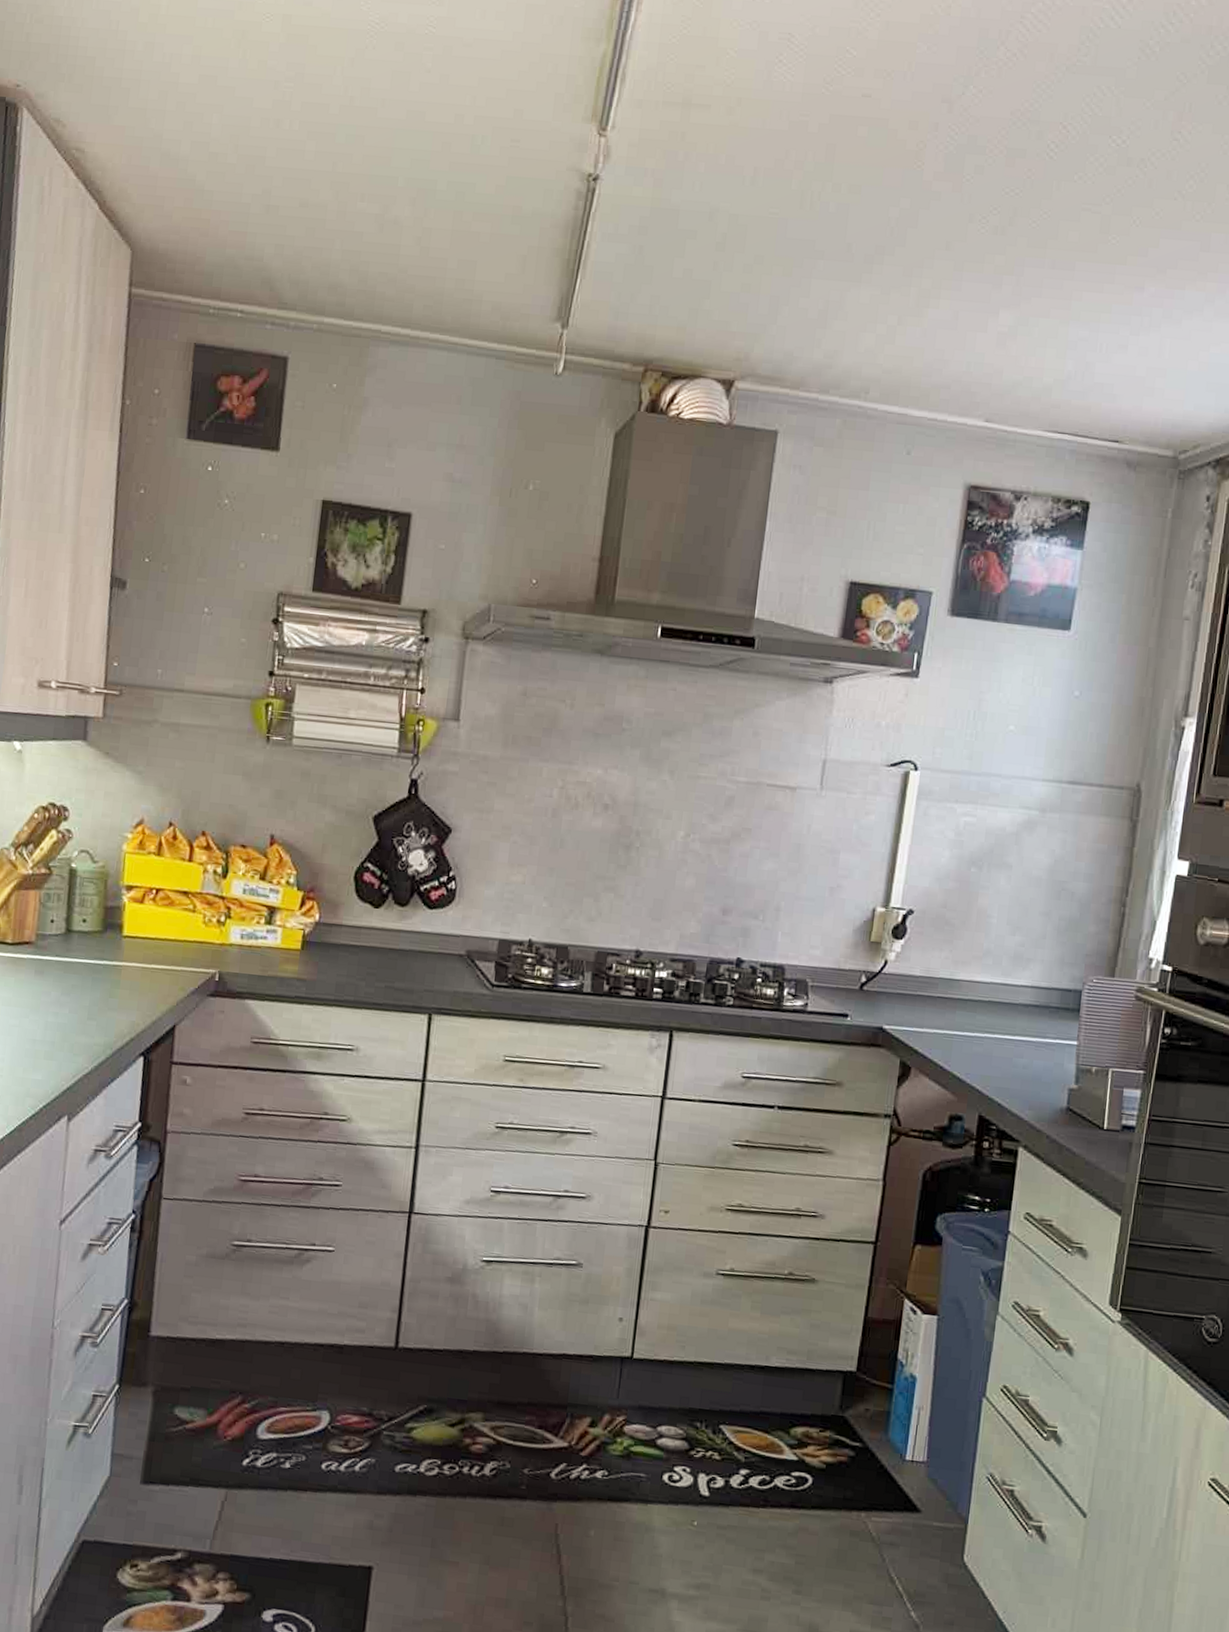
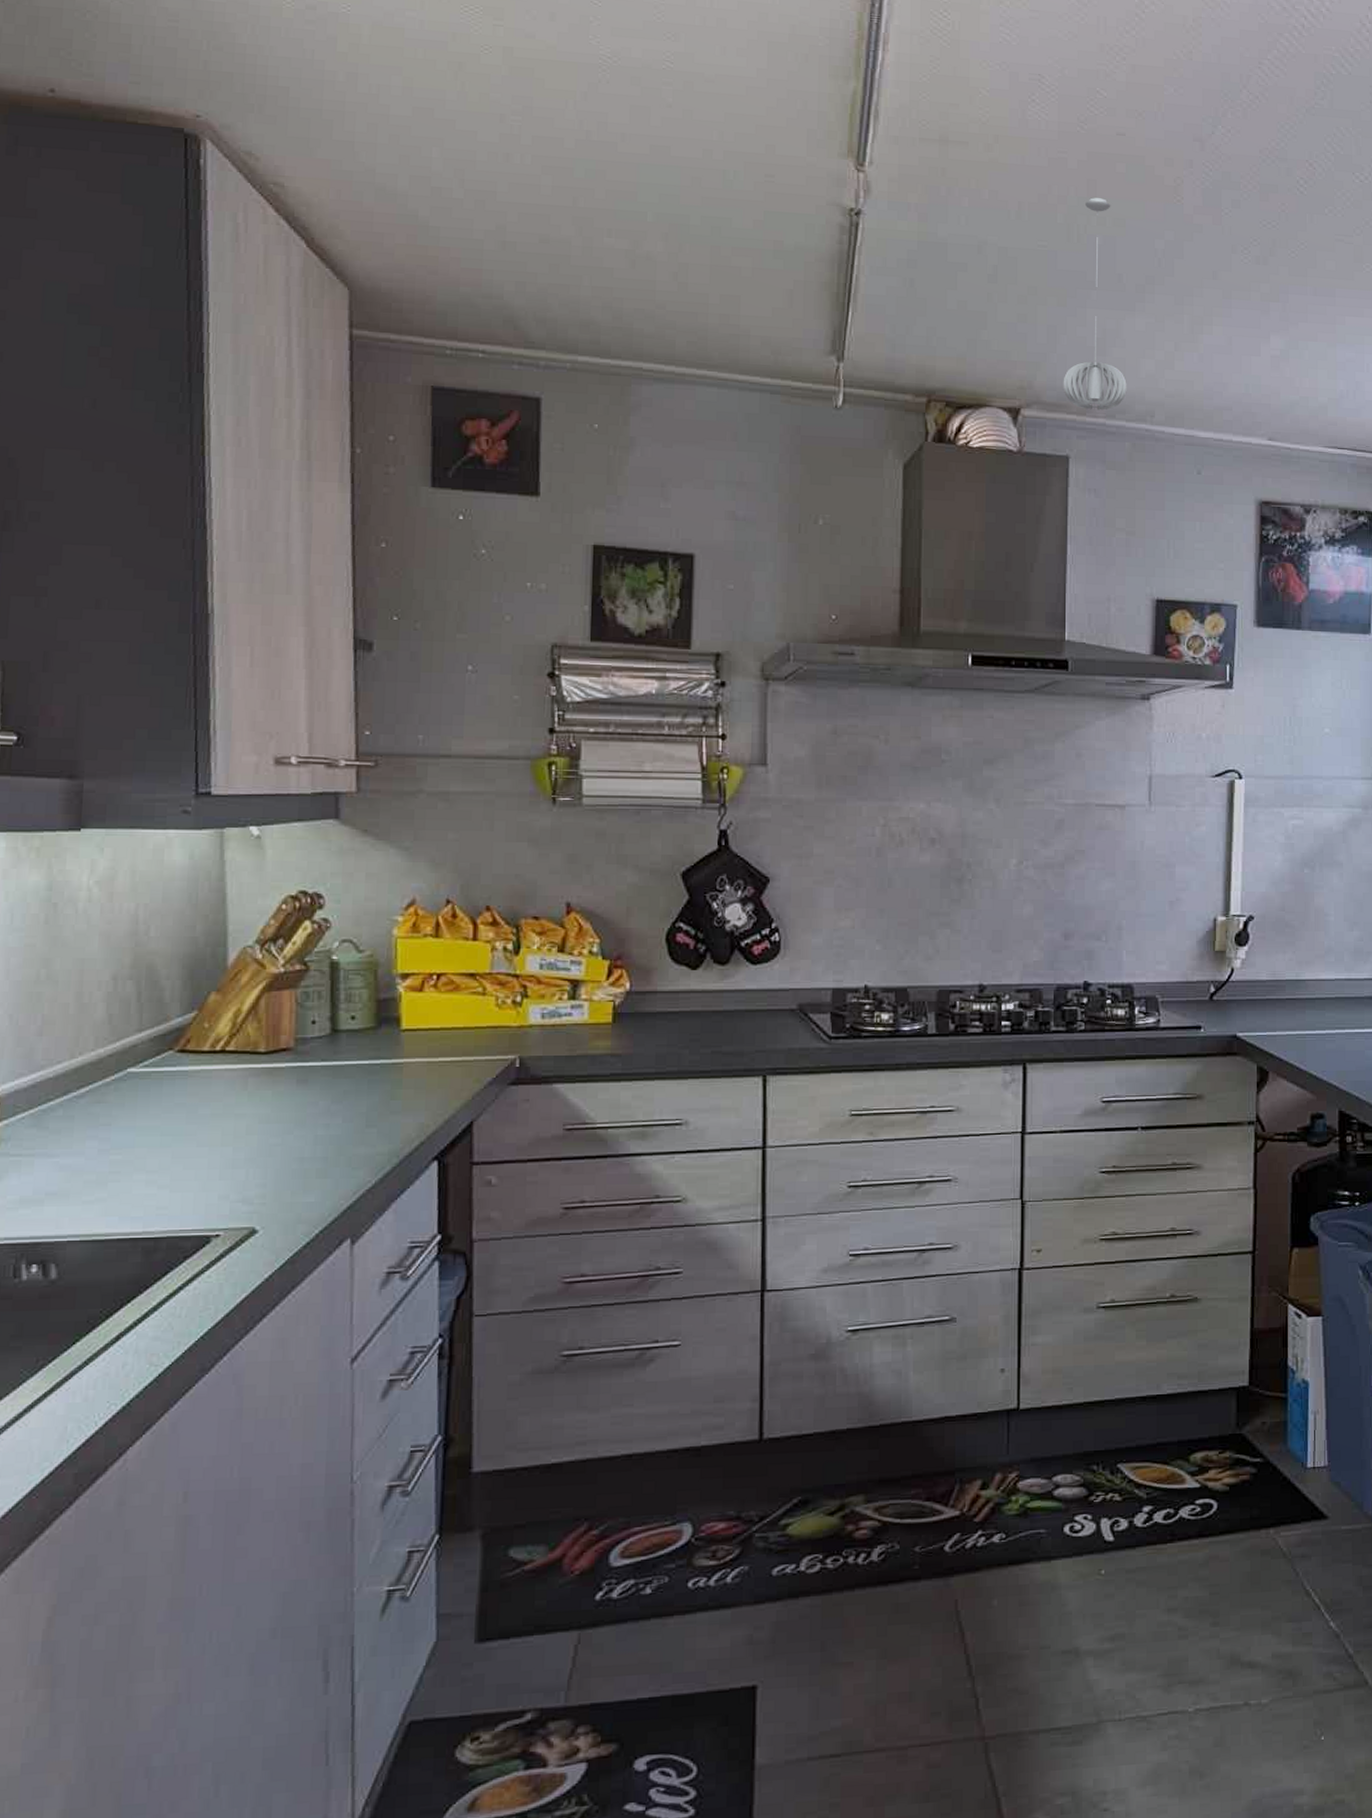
pendant light: none [779,163,848,385] -> present [1063,197,1127,411]

